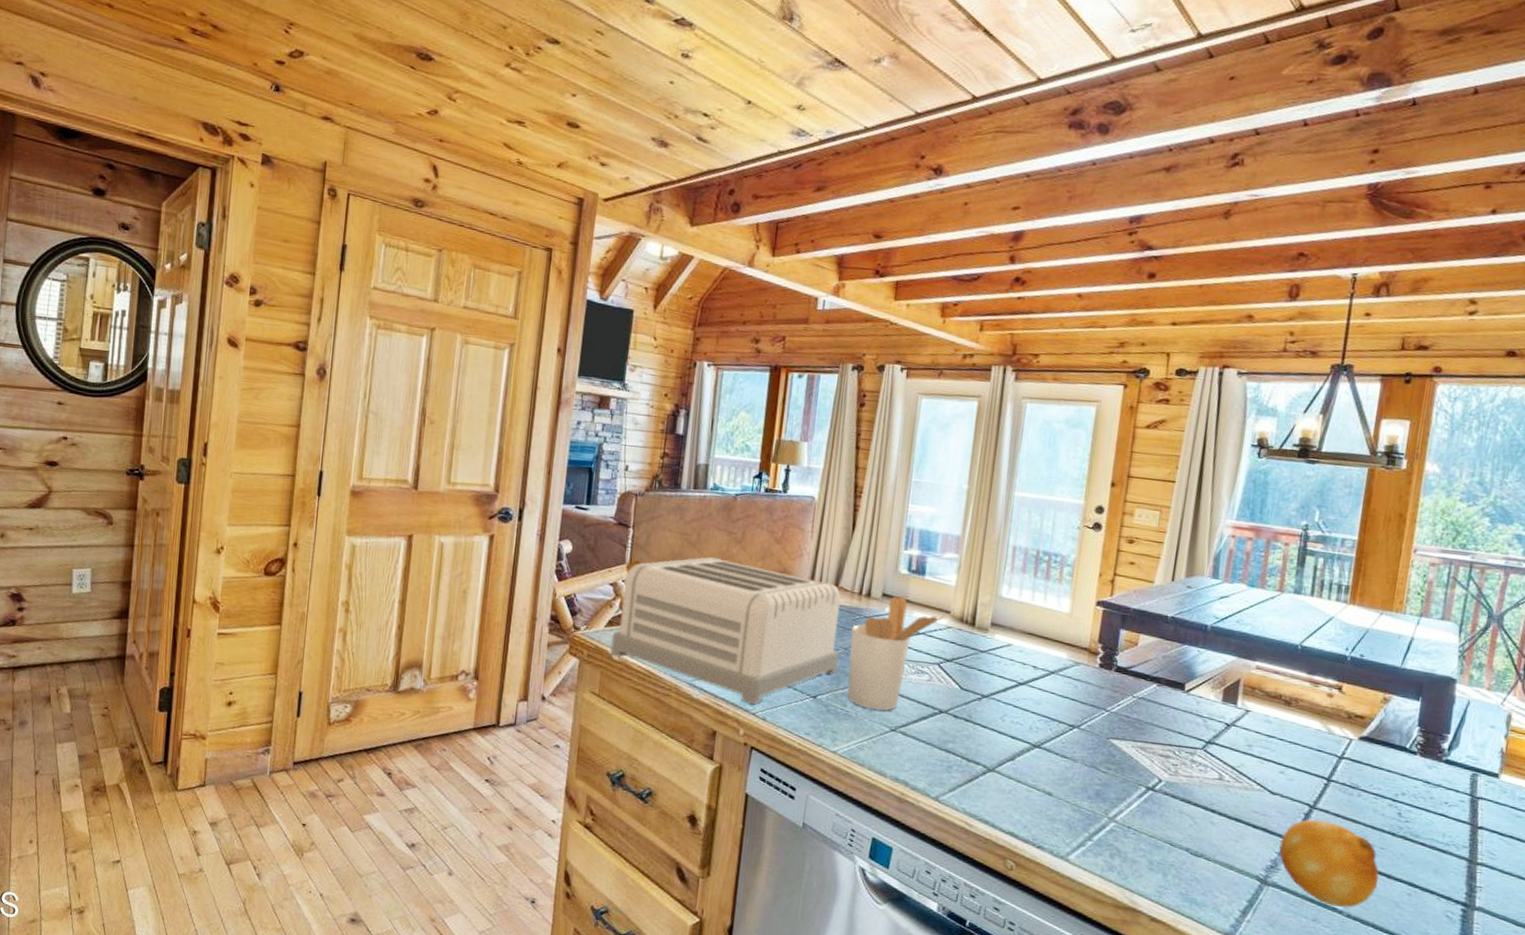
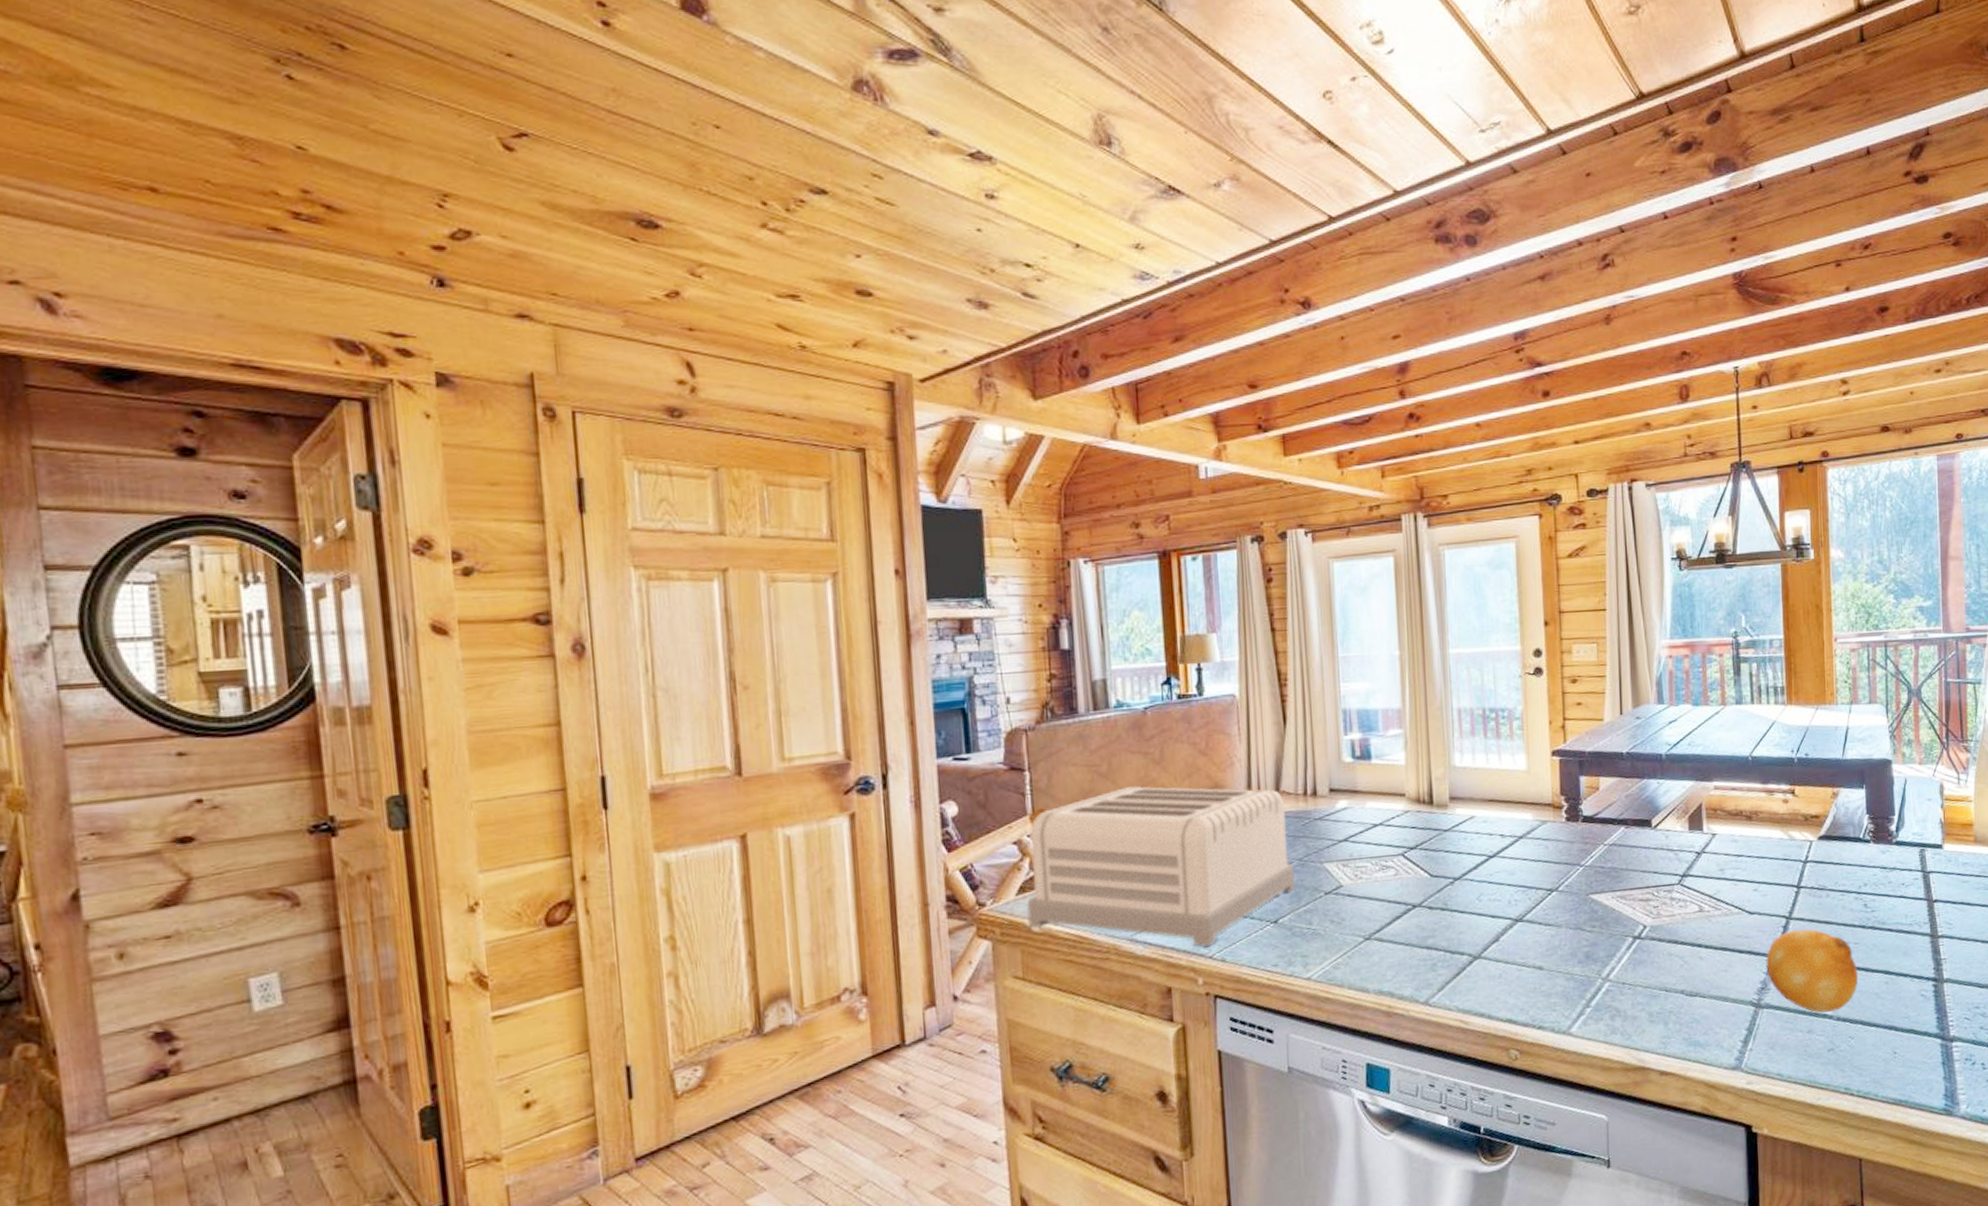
utensil holder: present [847,596,945,711] -> none [1303,788,1400,921]

